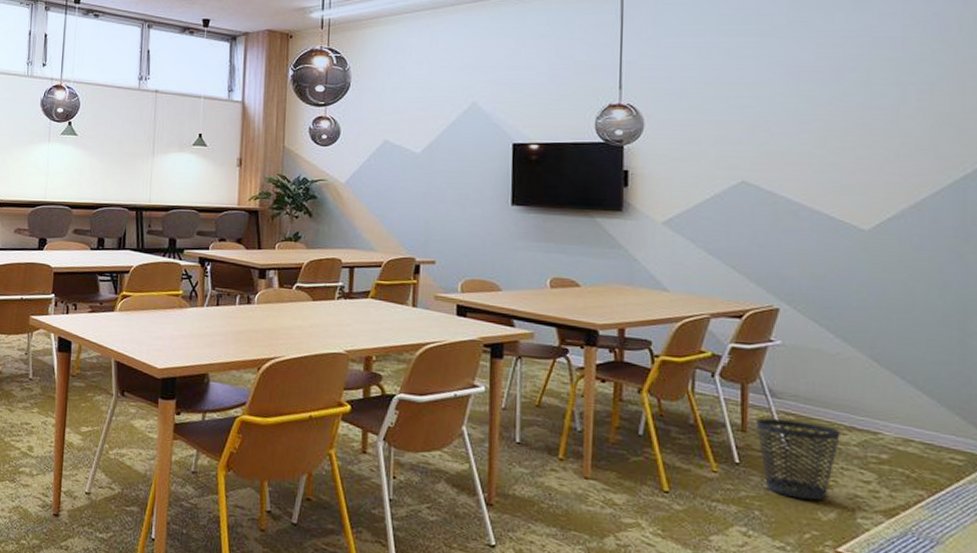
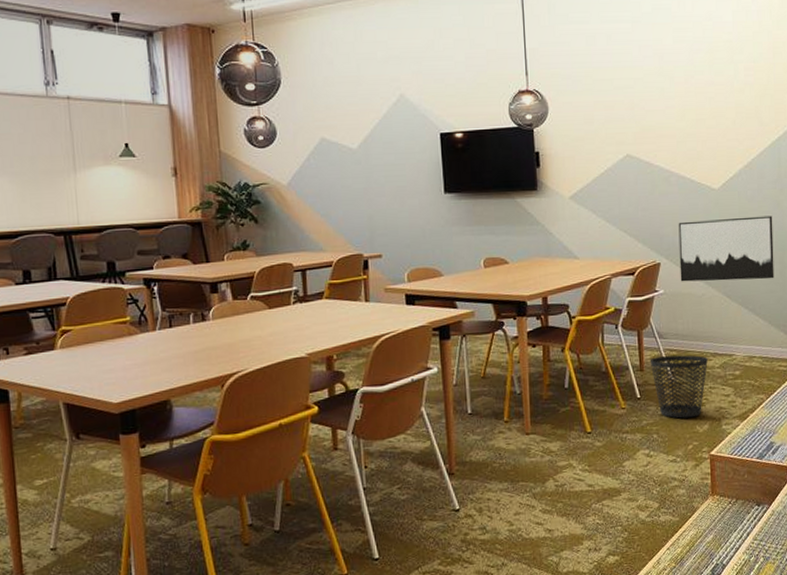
wall art: none [806,264,951,348] -> present [678,215,774,282]

